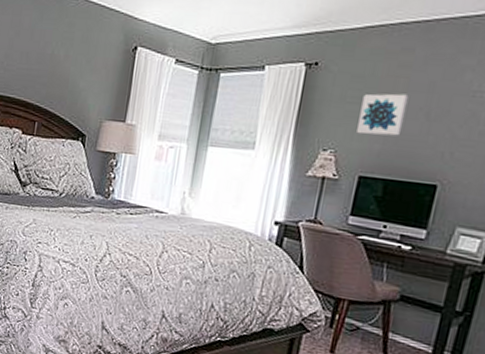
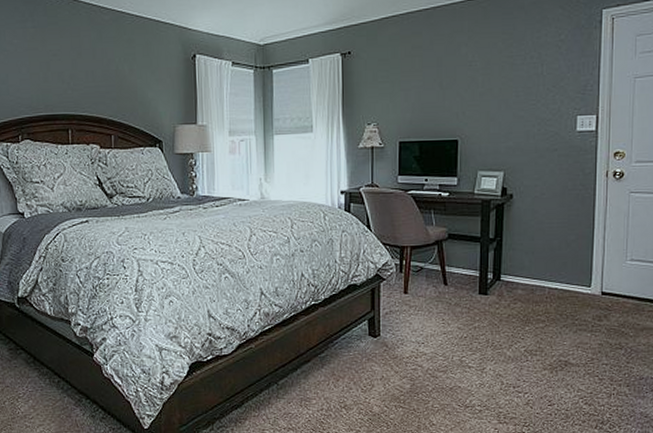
wall art: present [356,93,409,136] -> none [391,70,424,107]

